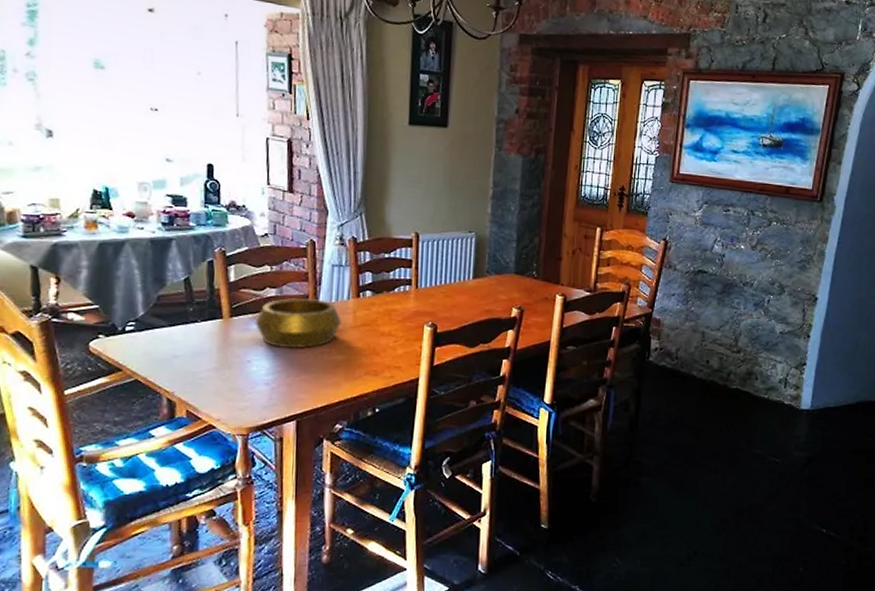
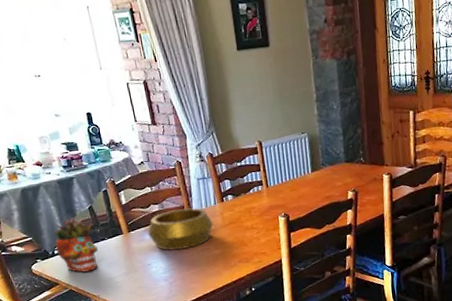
succulent planter: none [128,288,185,361] -> present [54,217,98,273]

